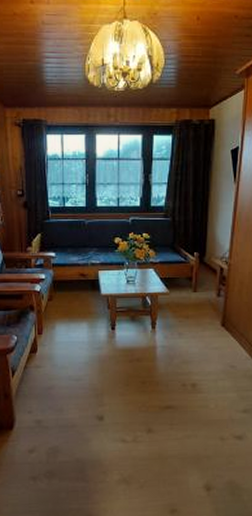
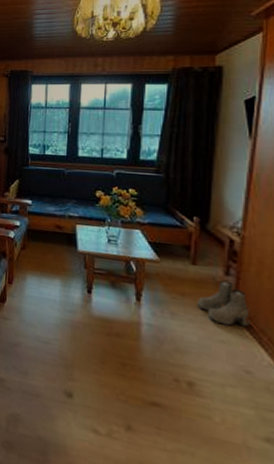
boots: none [197,301,234,335] -> present [197,280,250,327]

